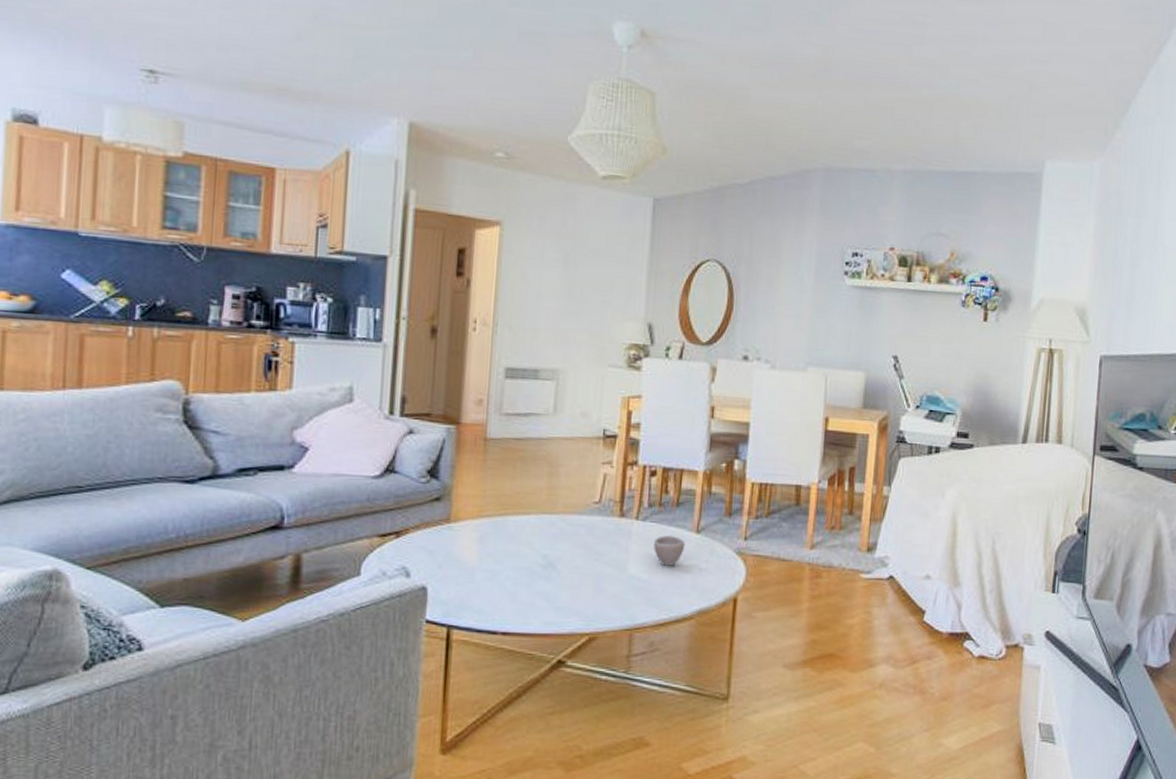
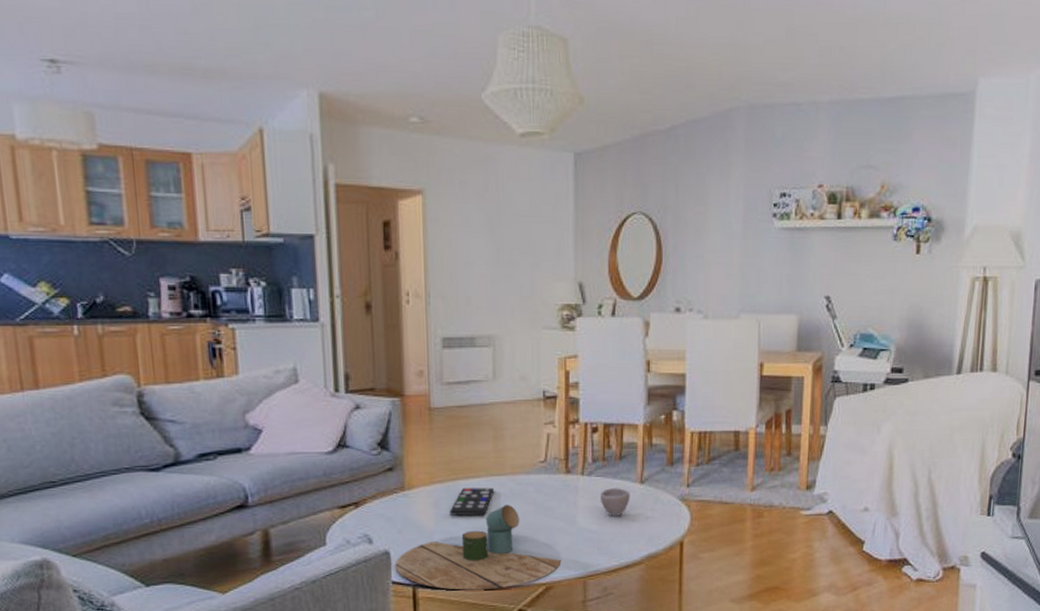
decorative tray: none [431,544,608,636] -> present [395,504,562,590]
remote control: none [495,524,543,556] -> present [450,487,494,516]

